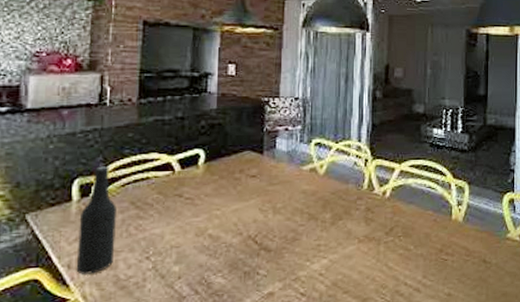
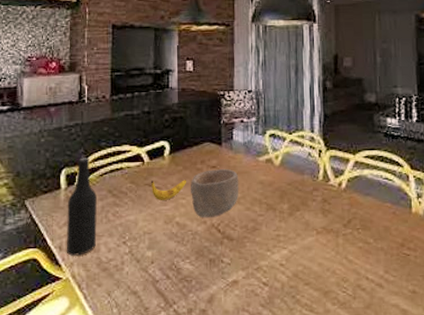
banana: none [181,190,223,212] -> present [150,180,187,200]
bowl: none [227,178,281,230] -> present [191,169,239,218]

